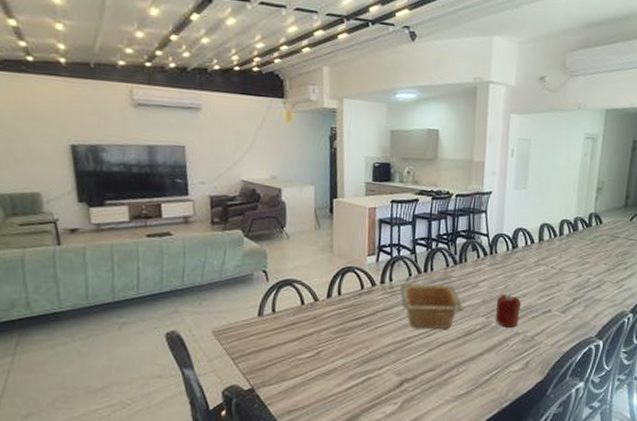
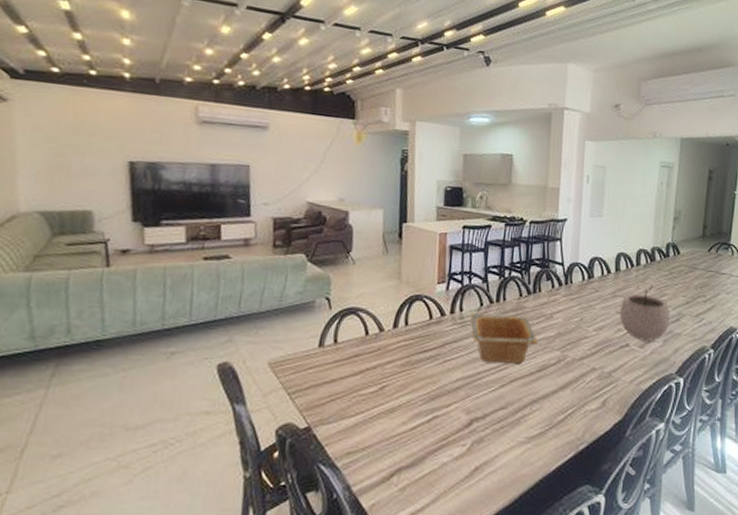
candle: present [495,294,522,328] -> none [570,326,598,363]
plant pot: none [542,253,592,307] -> present [619,284,671,341]

